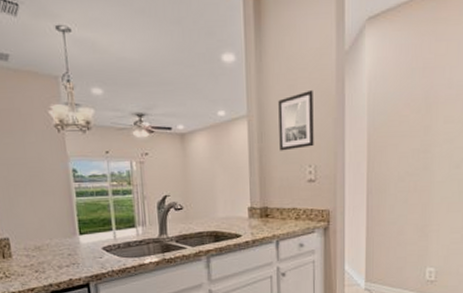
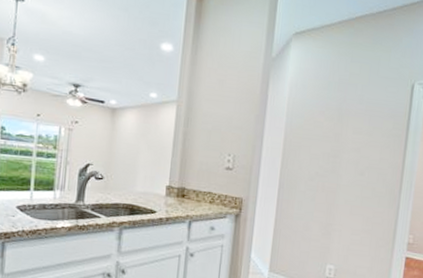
wall art: present [278,89,314,151] -> none [203,86,240,138]

